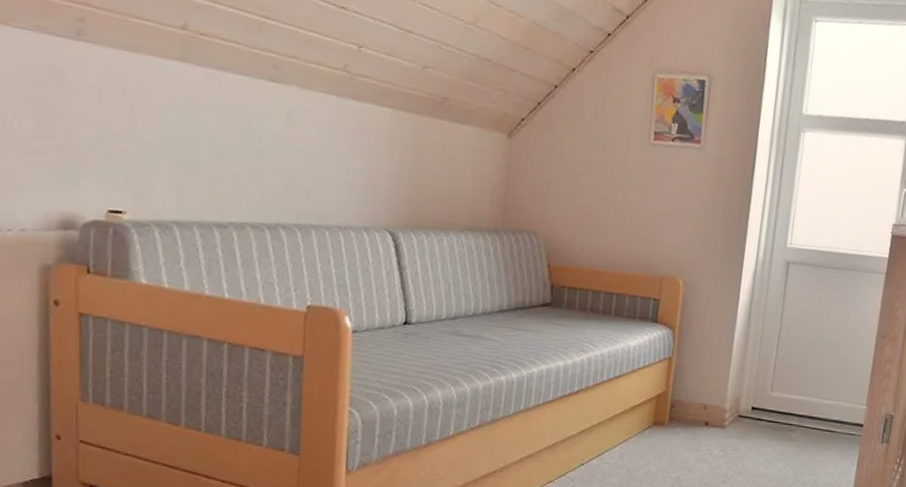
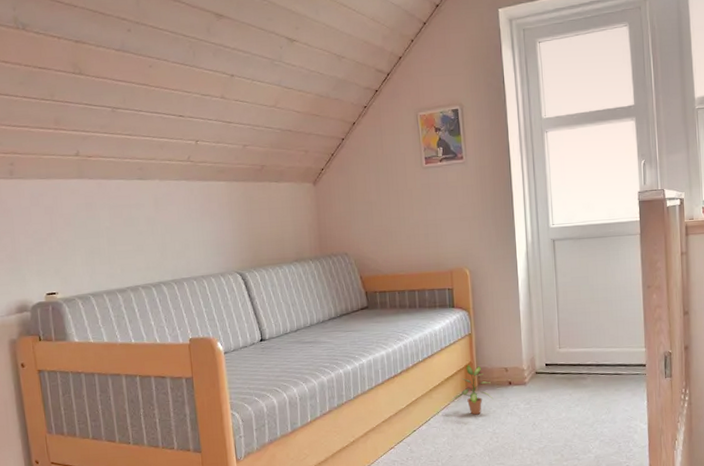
potted plant: none [632,394,685,456] -> present [450,365,494,415]

